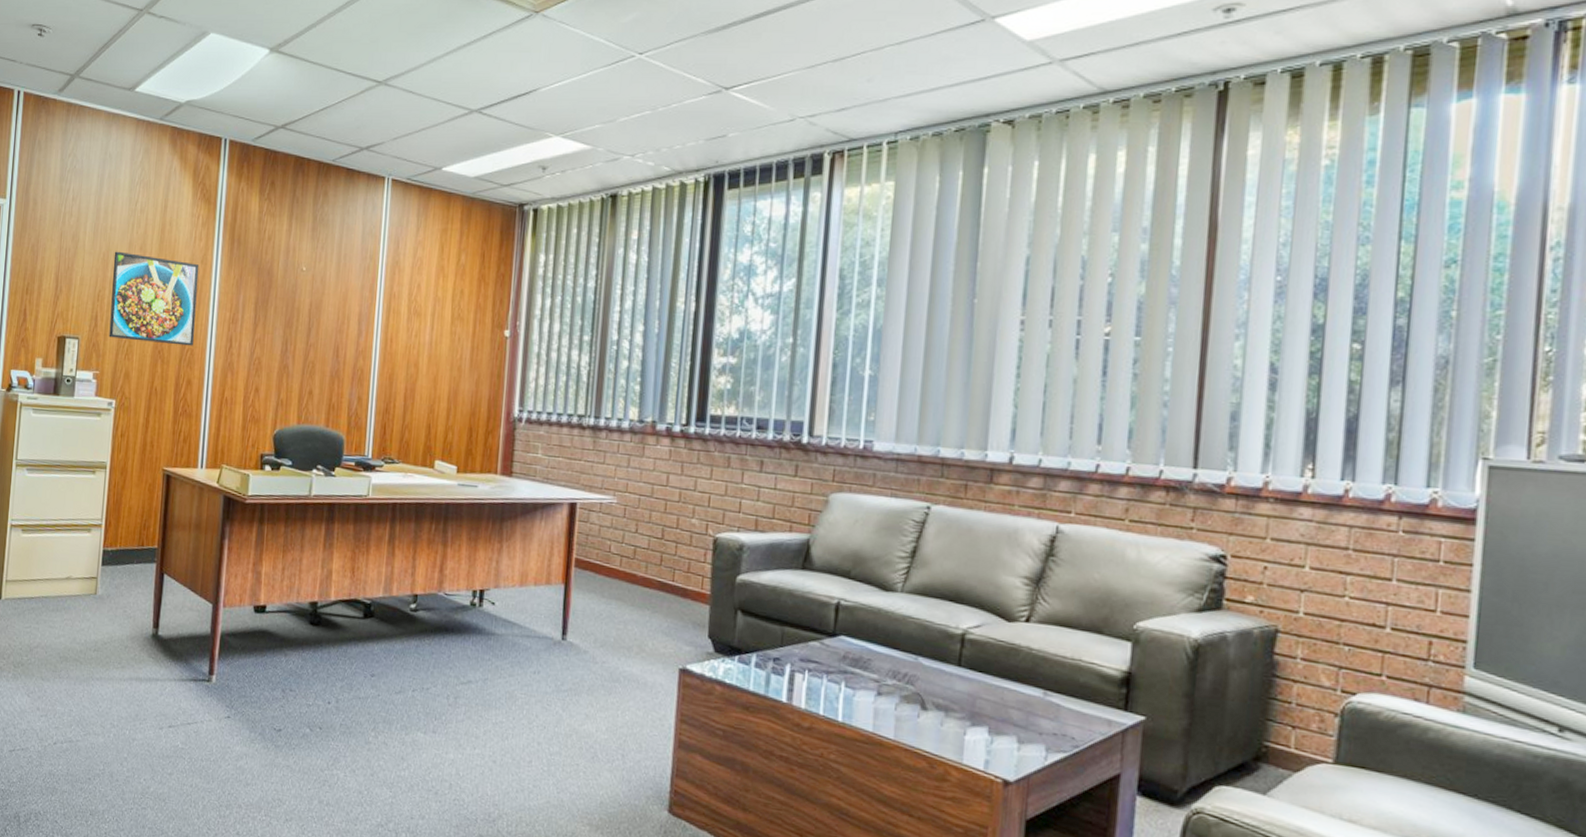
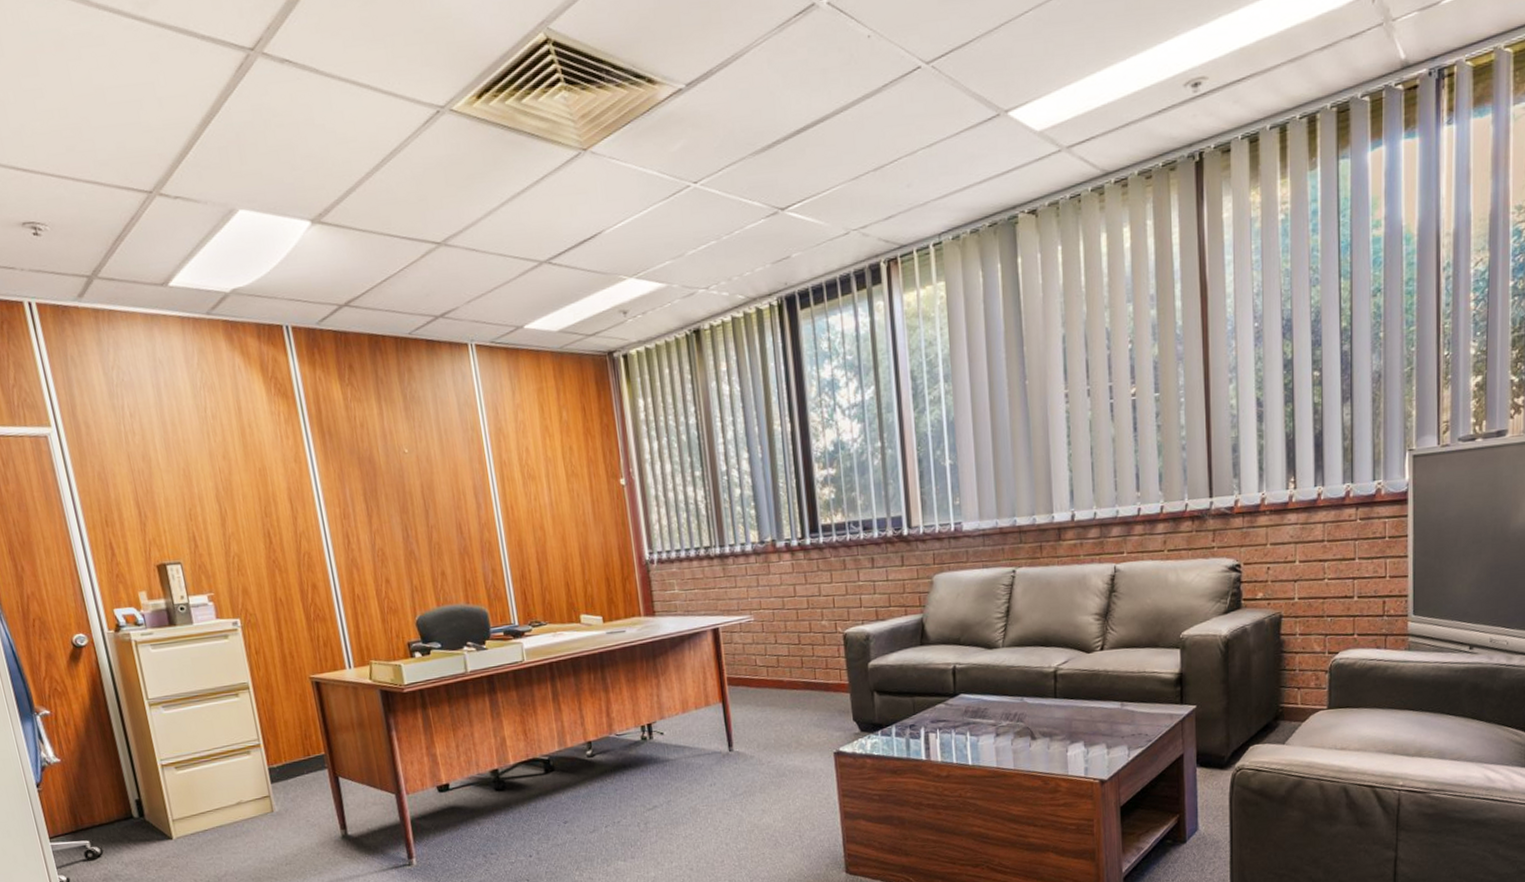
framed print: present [109,251,199,346] -> none [195,463,309,556]

